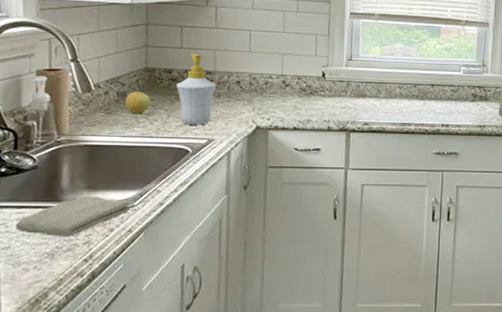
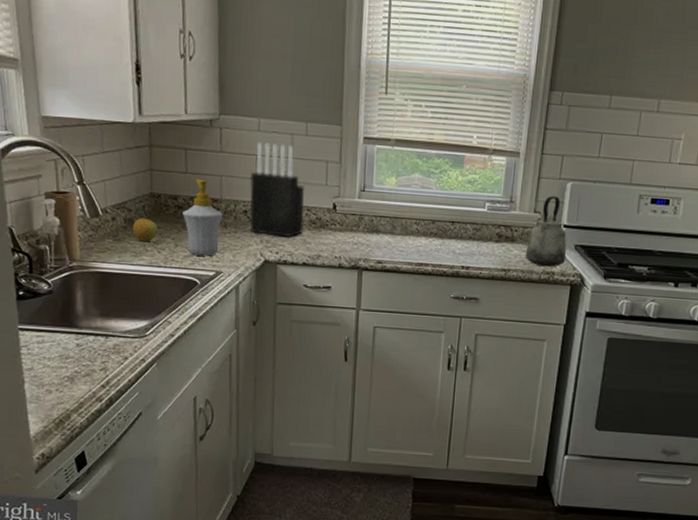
washcloth: present [15,195,130,237] -> none [36,323,143,362]
knife block: none [242,18,296,105] -> present [249,141,306,238]

